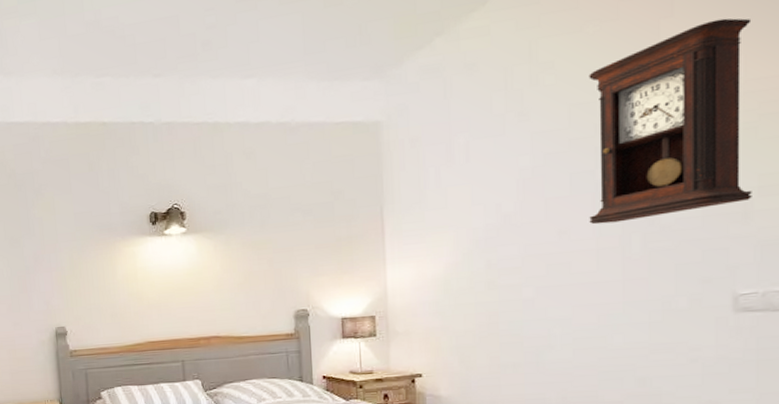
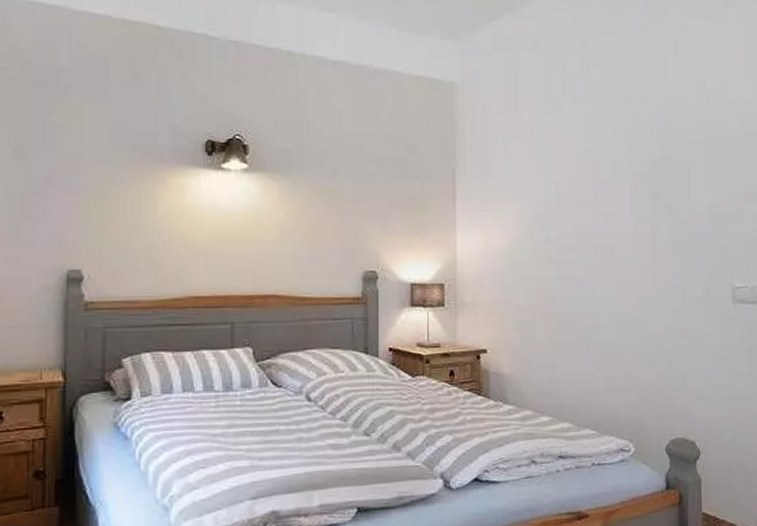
pendulum clock: present [589,18,752,225] -> none [627,48,742,212]

